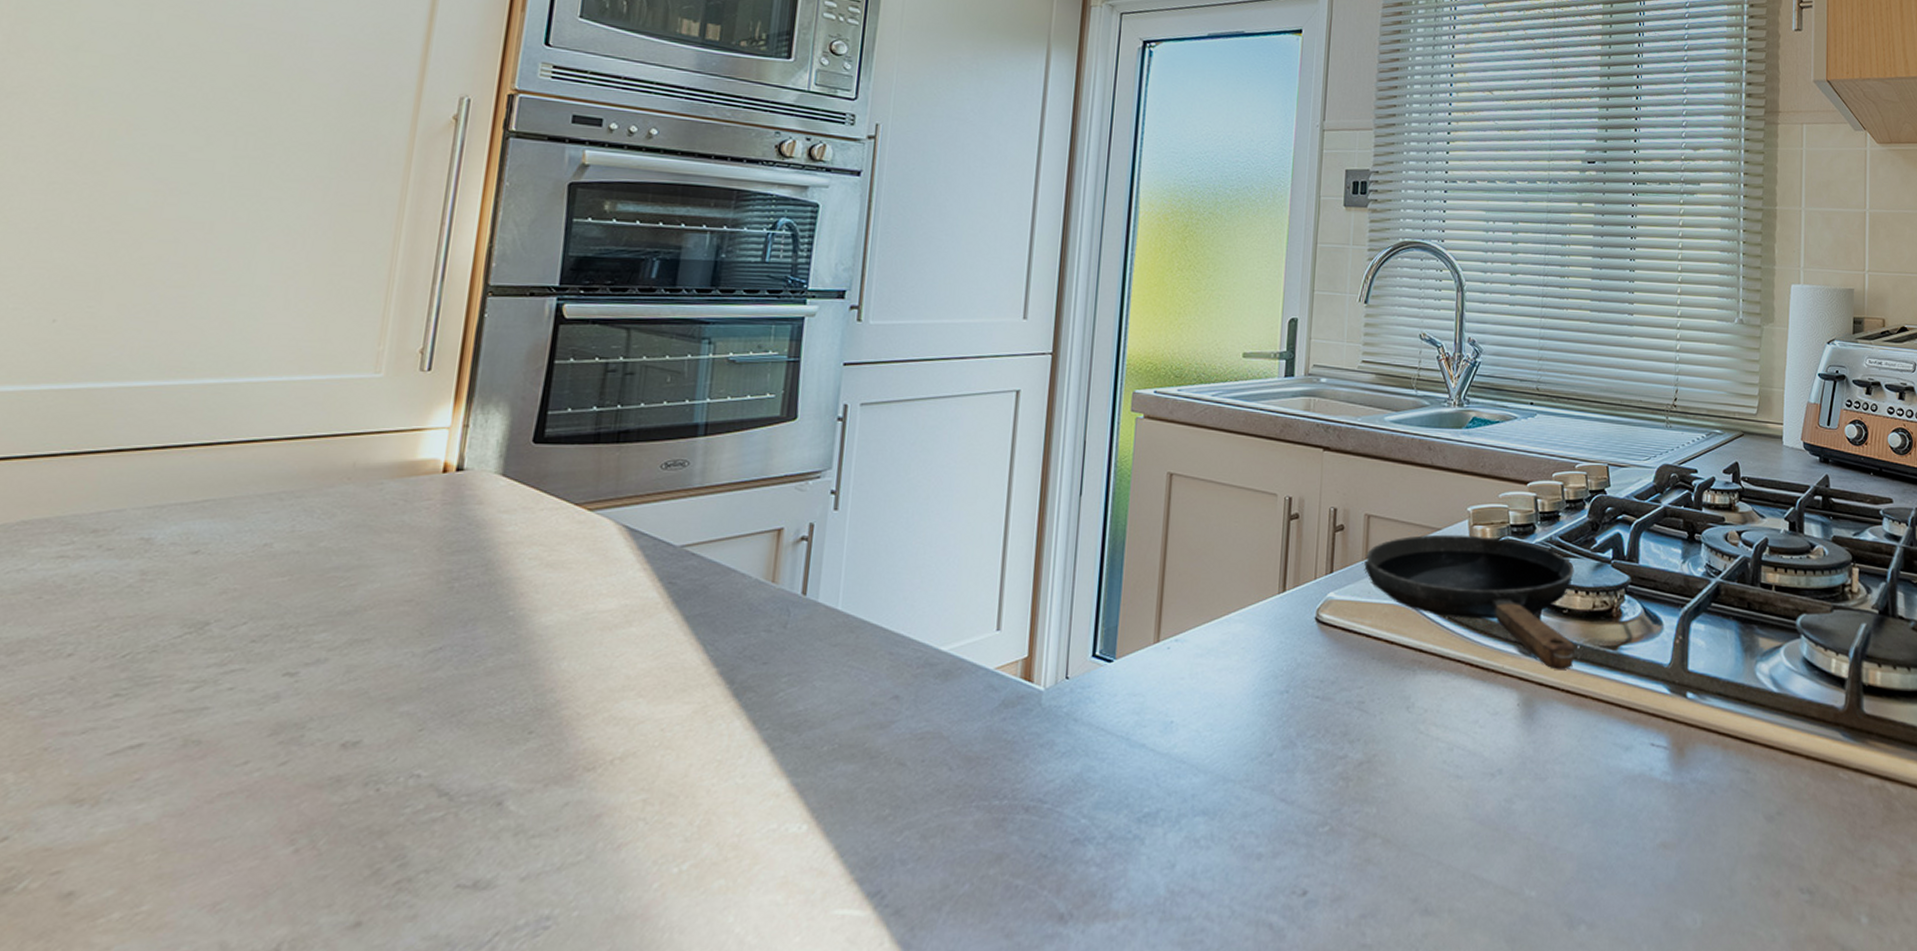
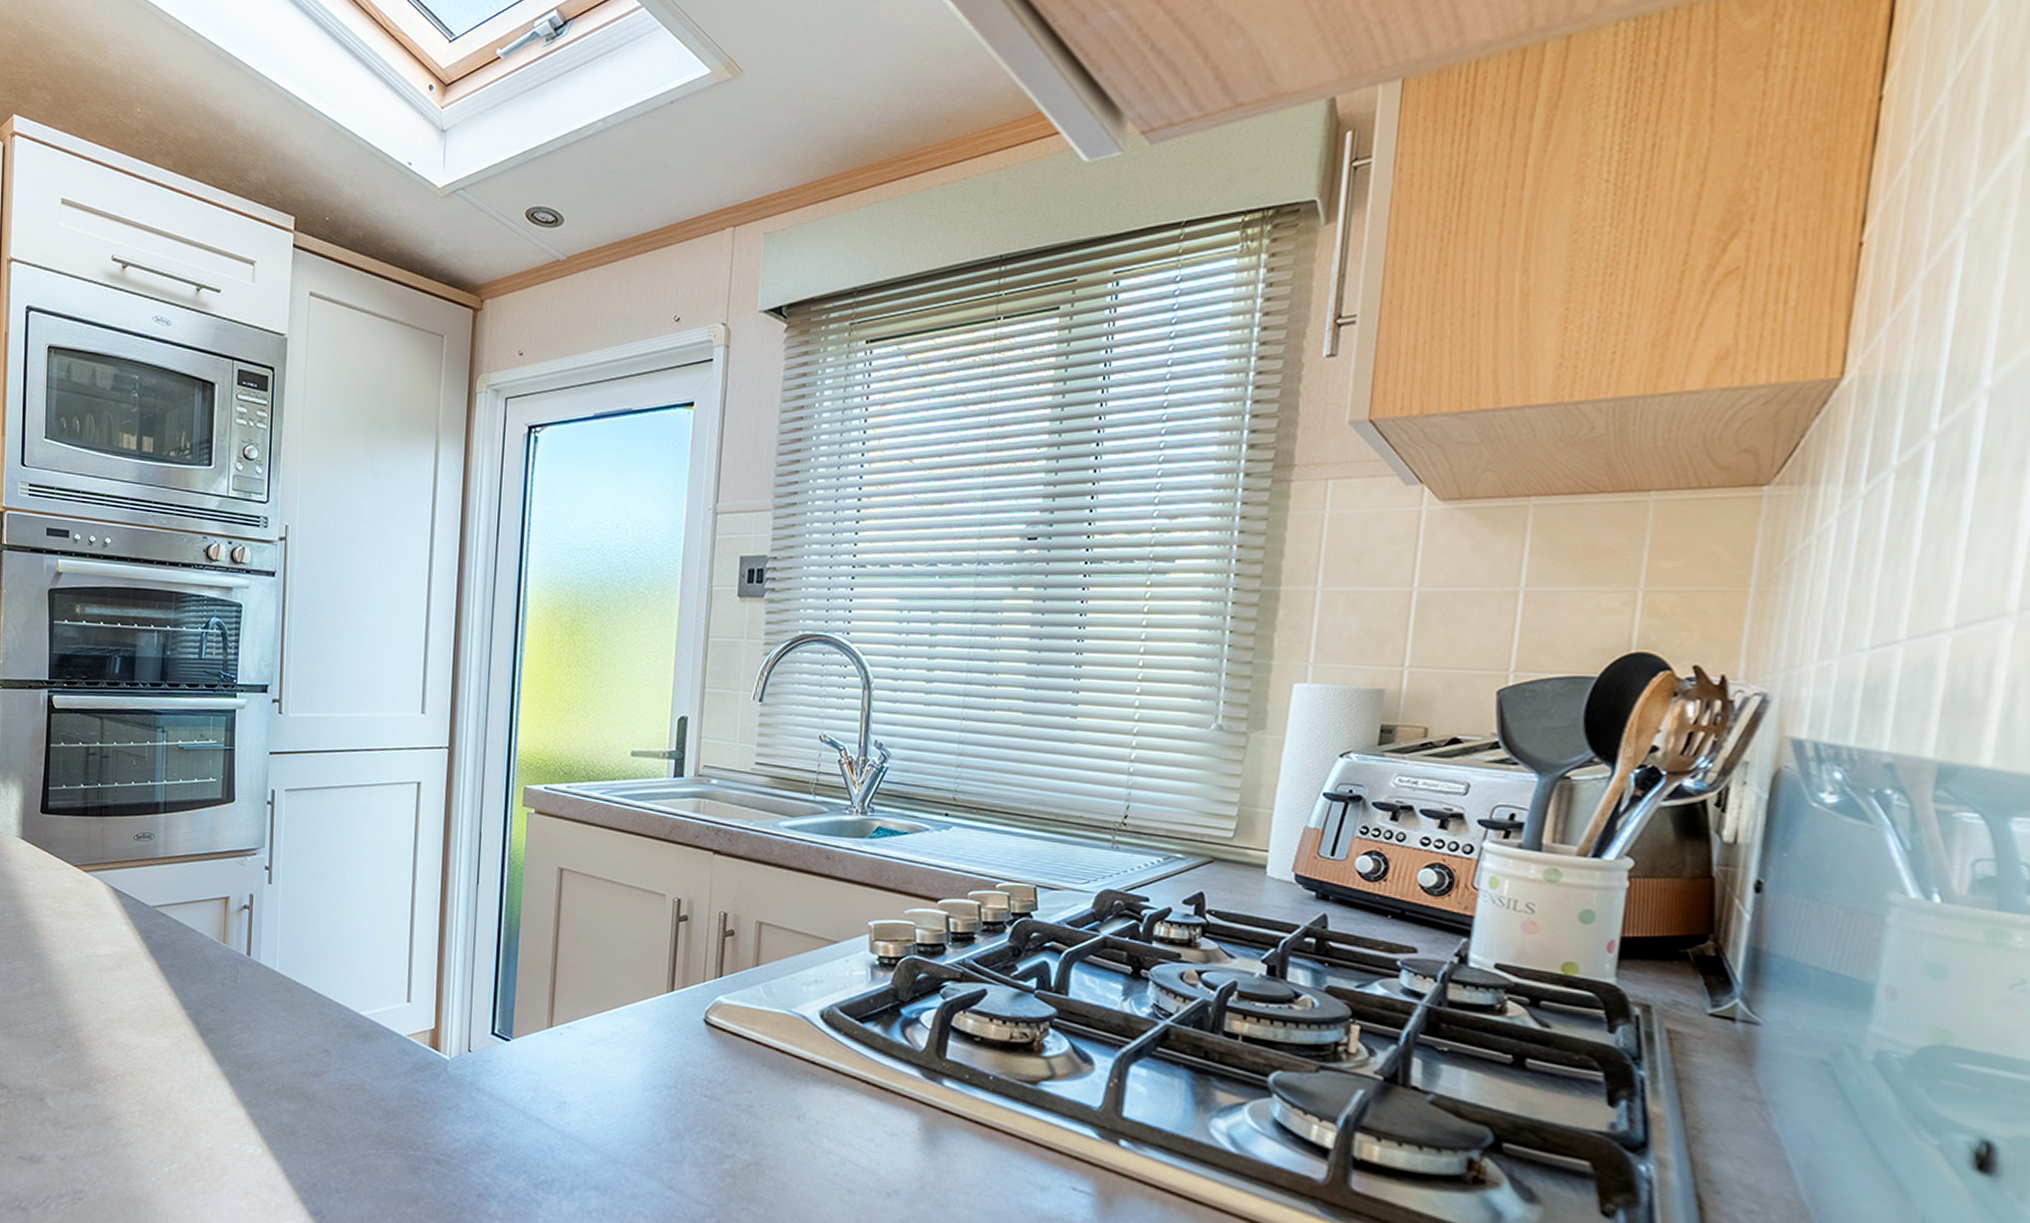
frying pan: present [1363,534,1575,669] -> none [754,947,990,1099]

